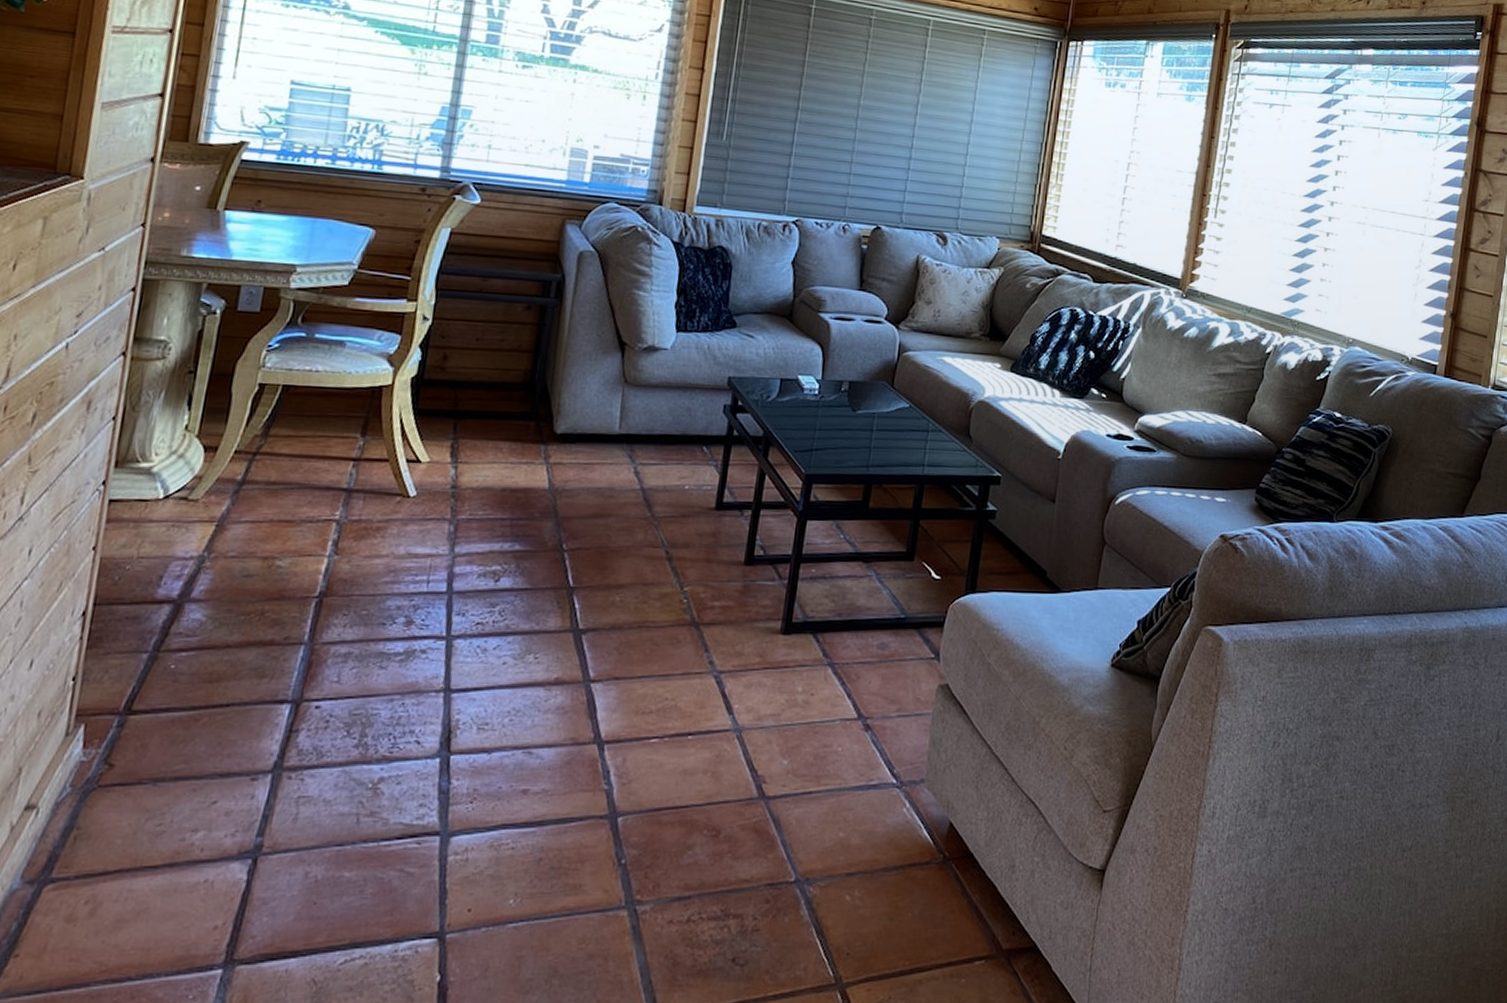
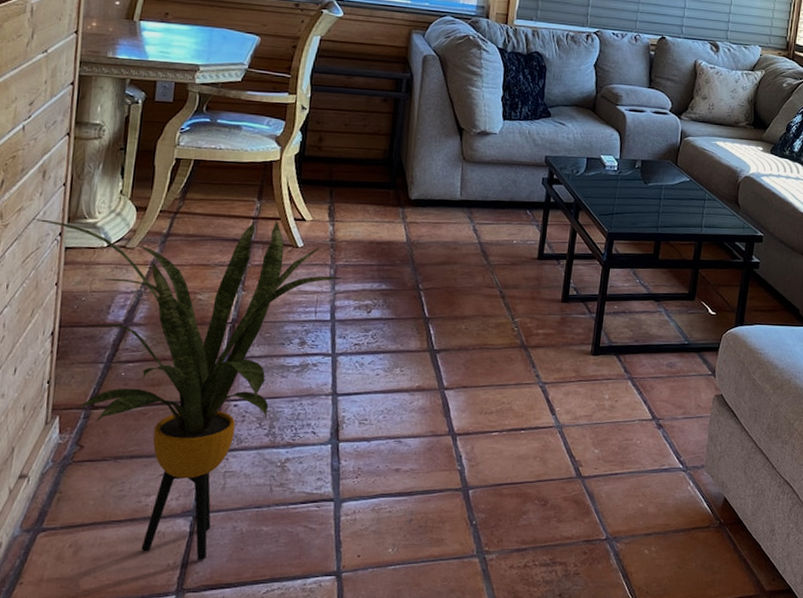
house plant: none [68,461,466,919] -> present [31,218,344,560]

